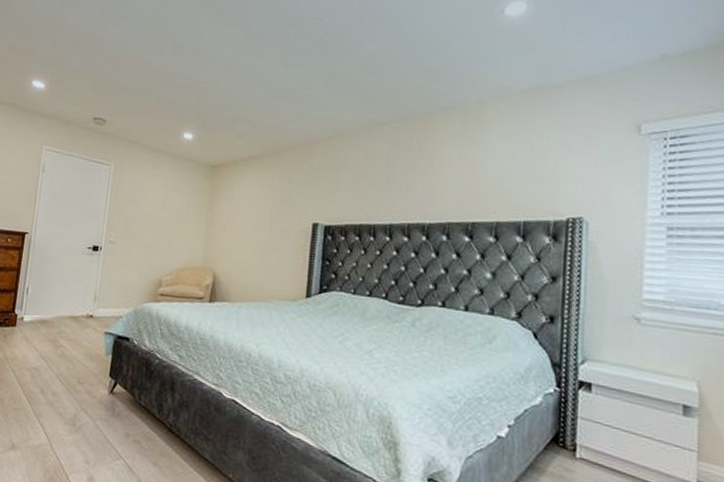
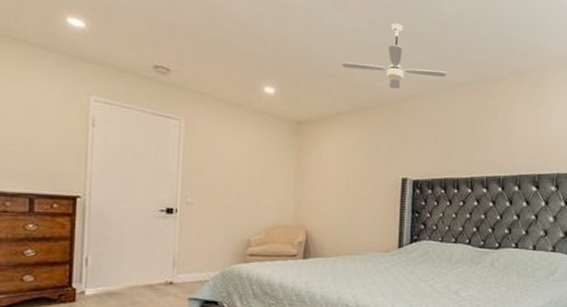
ceiling fan: none [256,64,366,131] -> present [341,22,448,90]

